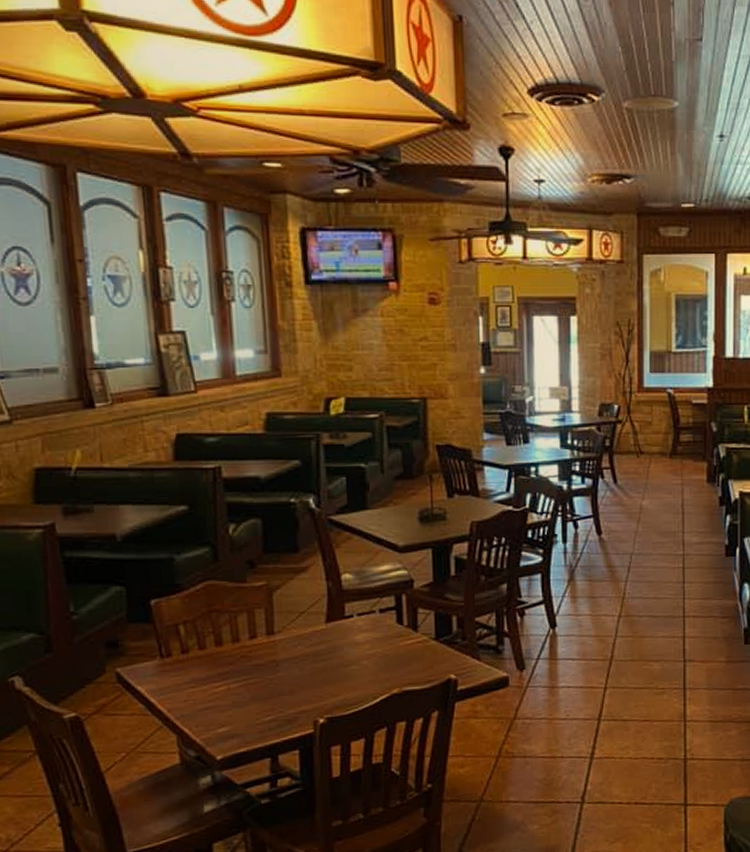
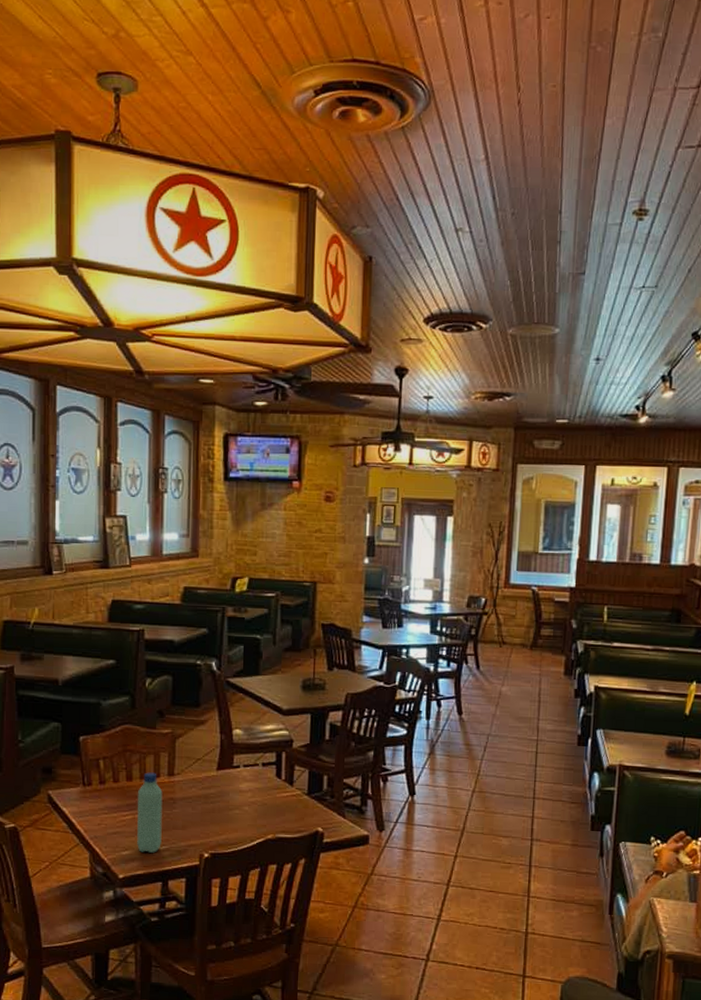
water bottle: none [230,633,266,727] -> present [137,772,163,853]

